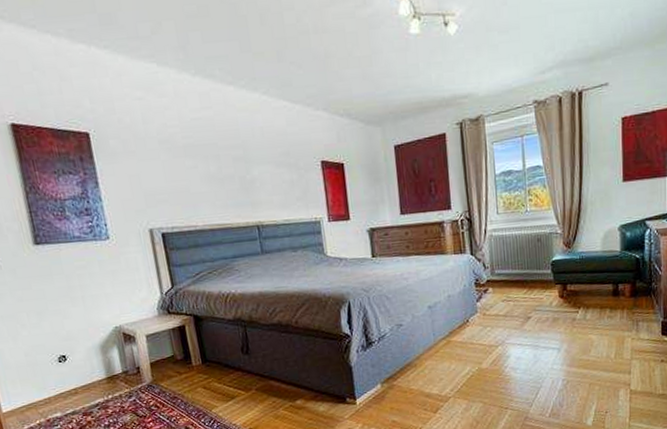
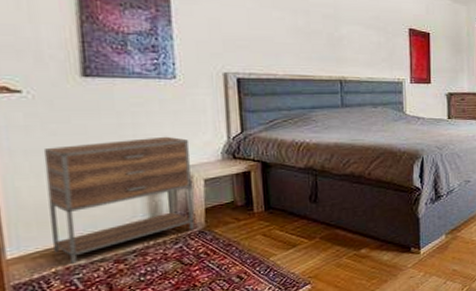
nightstand: none [15,295,144,416] -> present [43,136,195,264]

